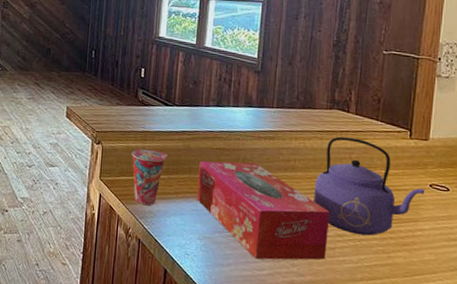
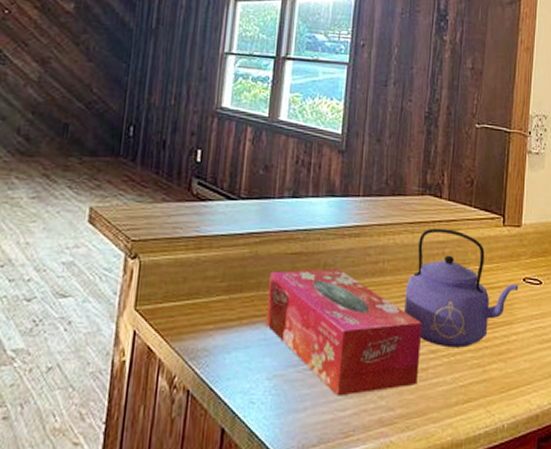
cup: present [131,149,168,206] -> none [180,260,230,341]

